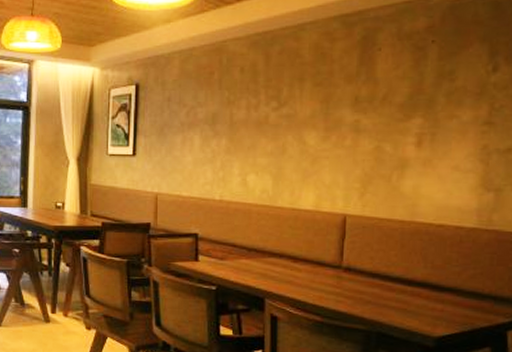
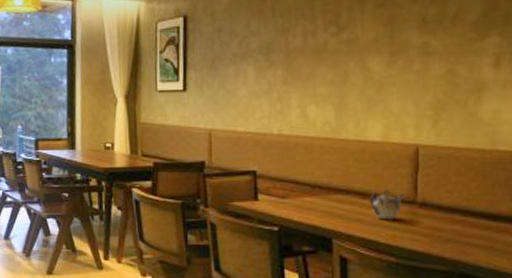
teapot: none [300,255,333,283] -> present [370,190,406,220]

